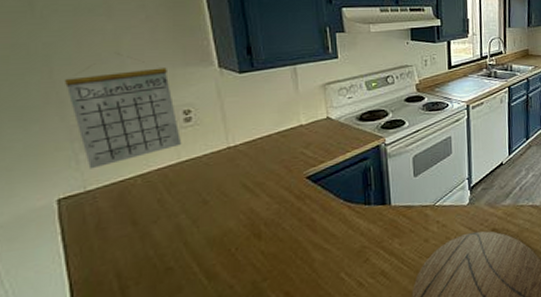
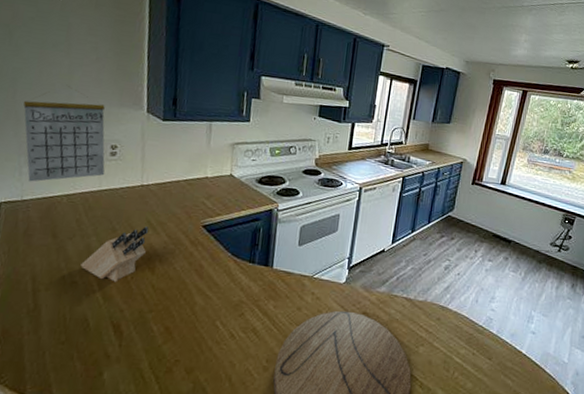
knife block: none [173,191,247,259] -> present [80,226,149,283]

